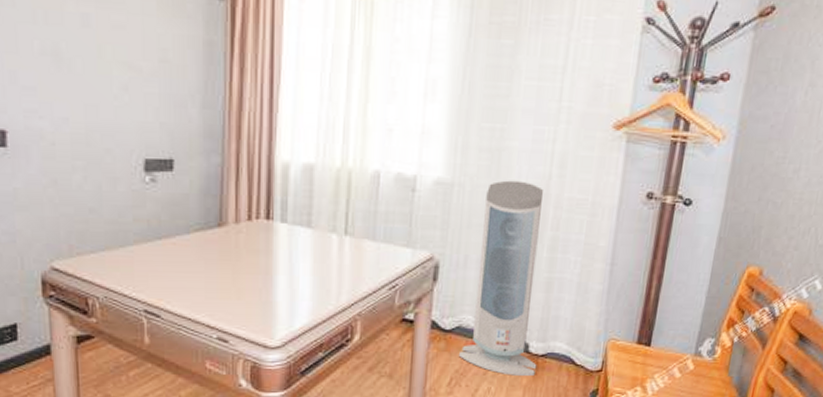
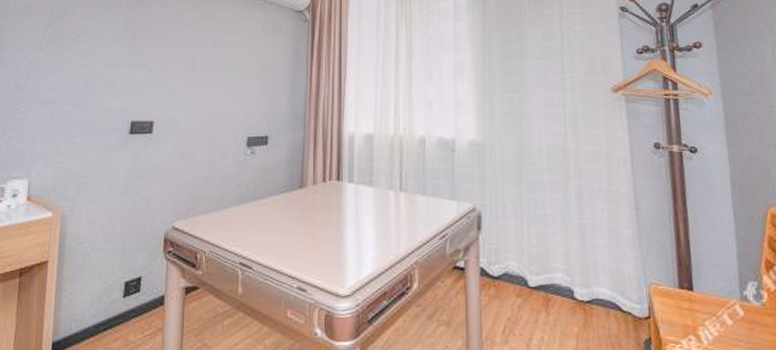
air purifier: present [458,180,543,376] -> none [508,138,585,323]

